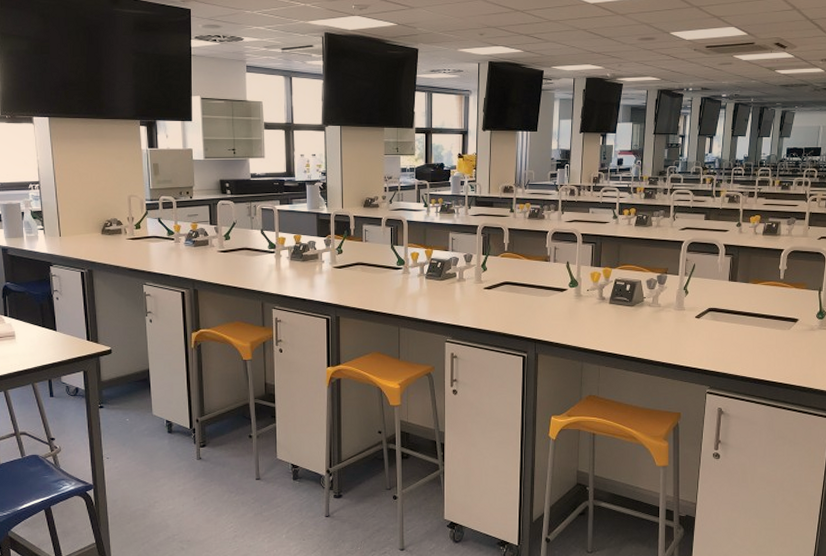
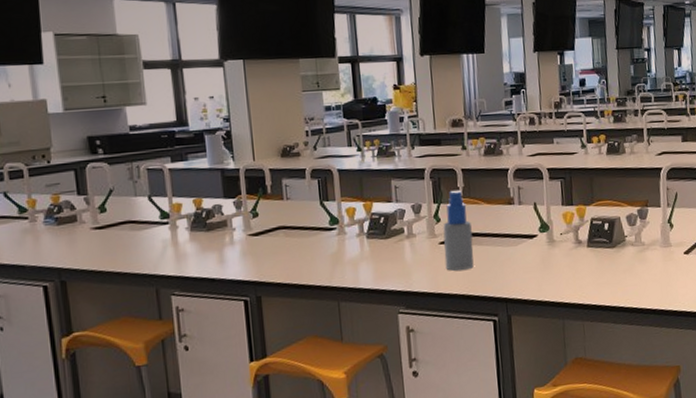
spray bottle: none [487,245,512,312] -> present [443,189,474,271]

